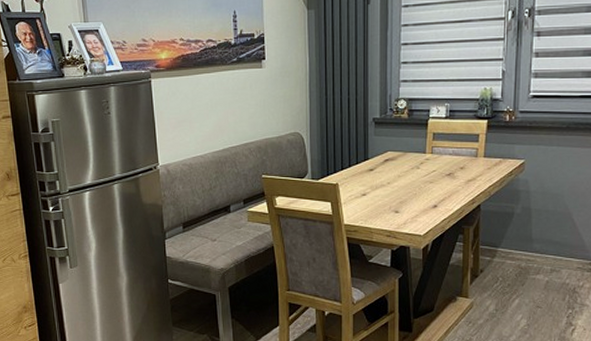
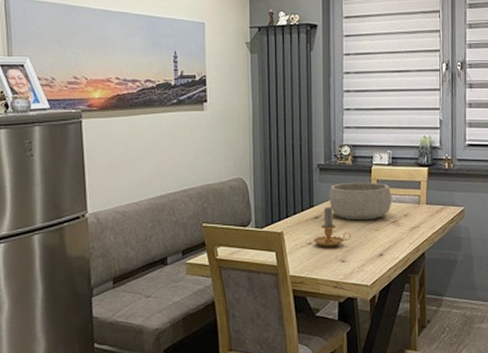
candle: none [368,159,405,198] -> present [314,206,351,247]
decorative bowl: none [384,135,449,173] -> present [329,182,392,221]

